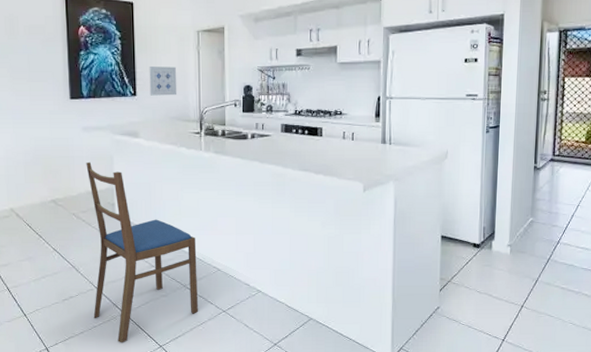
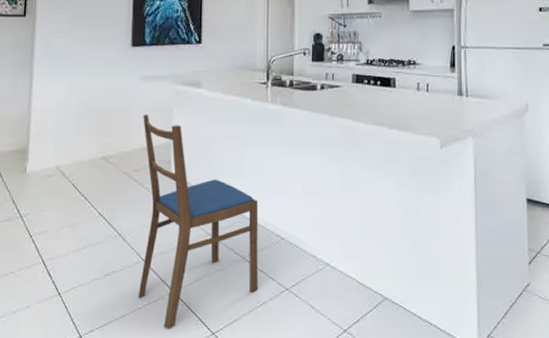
wall art: present [149,66,177,96] -> none [215,13,245,44]

